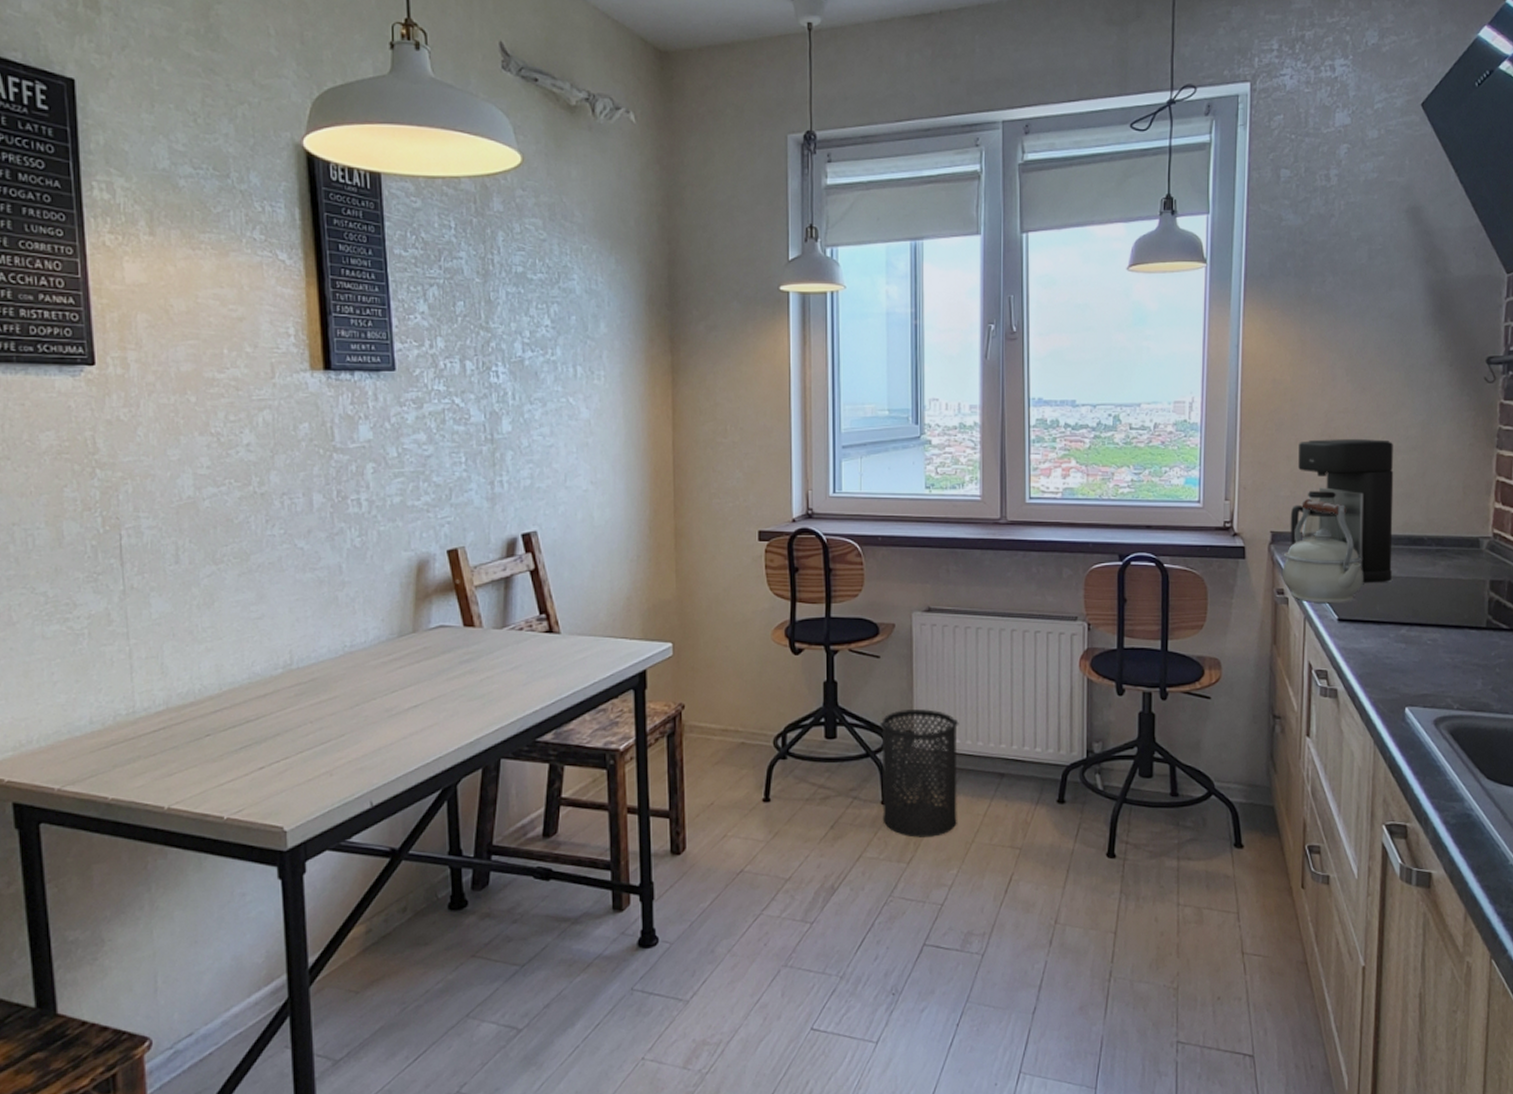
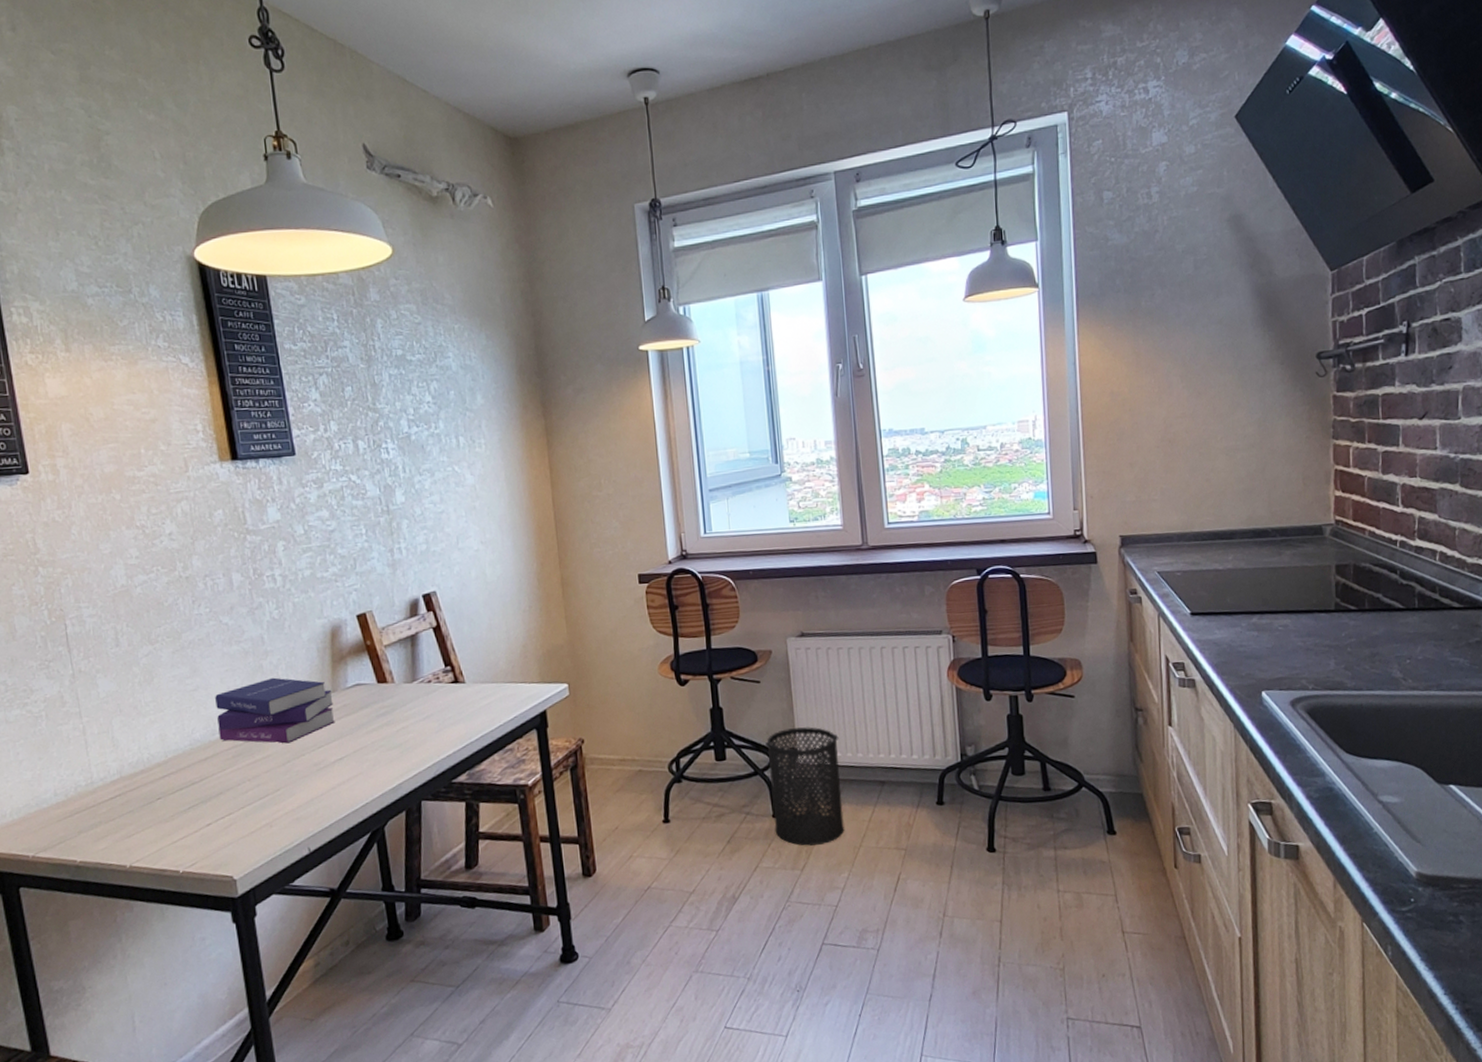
book: none [282,611,413,685] -> present [215,677,335,744]
kettle: present [1281,499,1364,604] -> none [1133,502,1213,600]
coffee maker: present [1290,439,1394,584] -> none [1137,439,1240,578]

